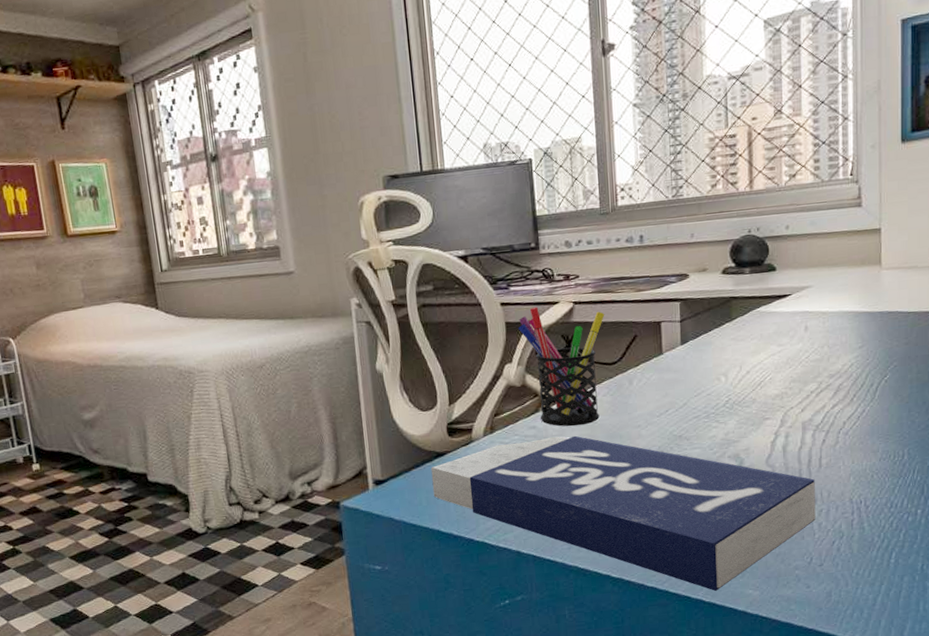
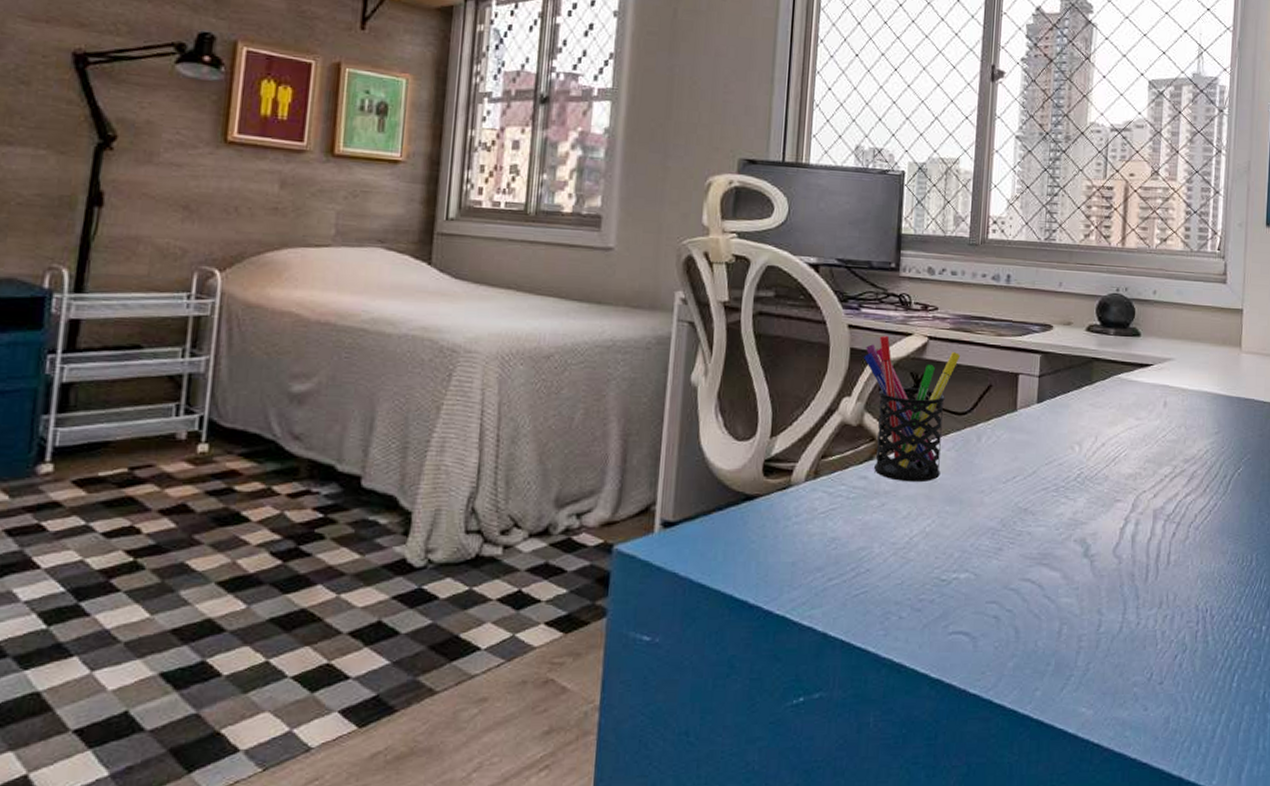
book: present [431,435,816,591] -> none [733,492,1162,706]

